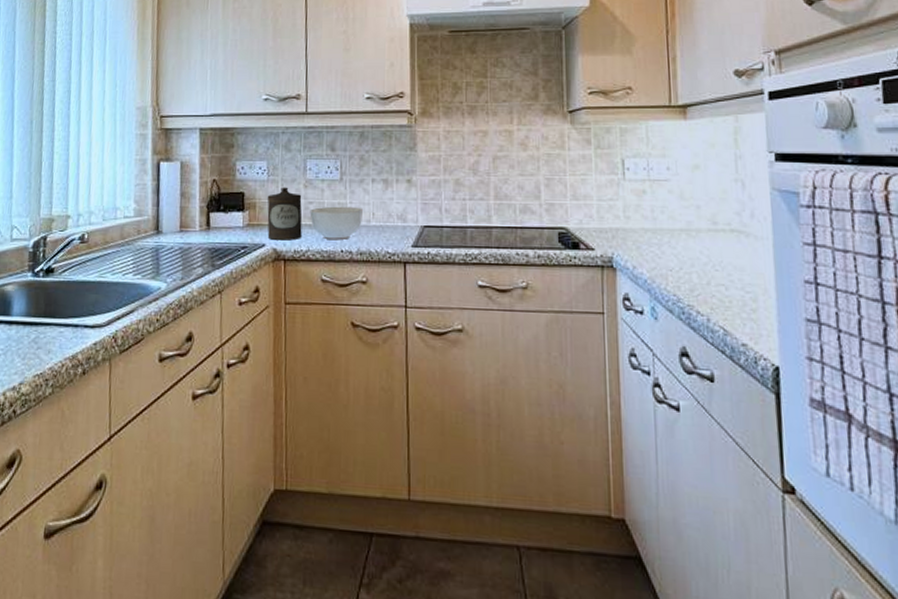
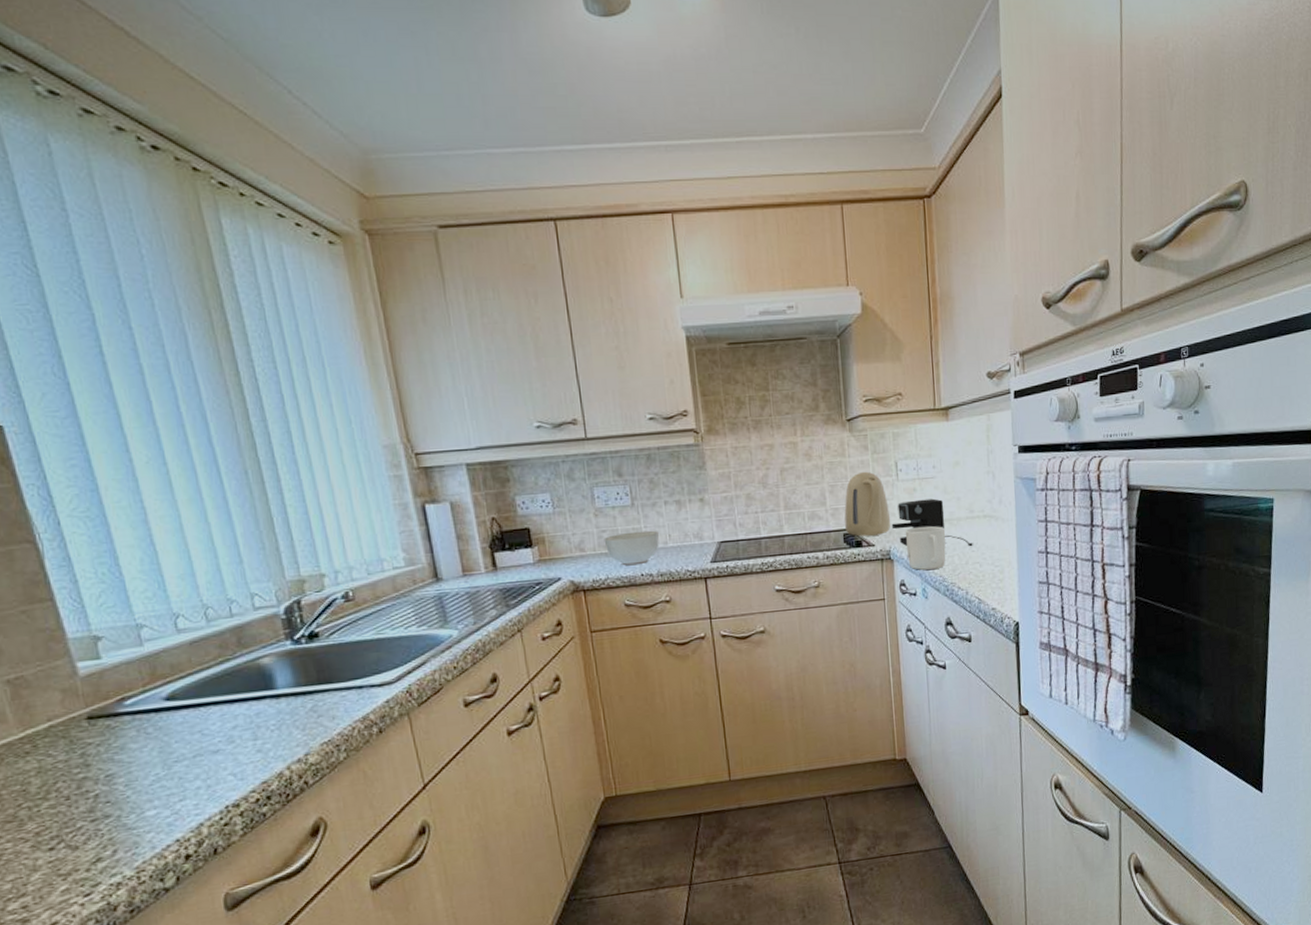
canister: present [267,187,303,240] -> none [555,517,599,573]
kettle: none [561,167,615,238] -> present [844,471,891,537]
coffee maker: none [615,203,718,265] -> present [891,498,974,547]
mug: none [631,233,682,285] -> present [905,526,946,570]

